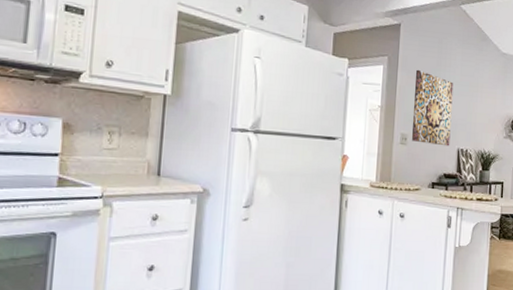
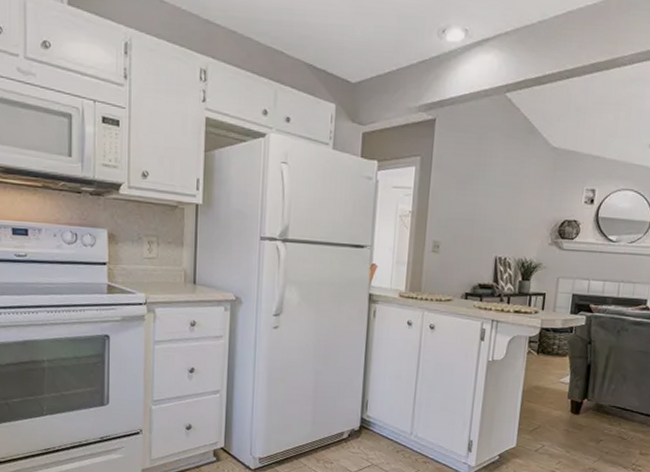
wall art: present [412,69,454,147] -> none [445,170,494,255]

